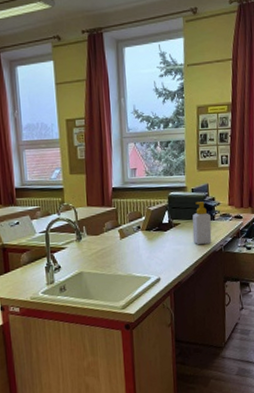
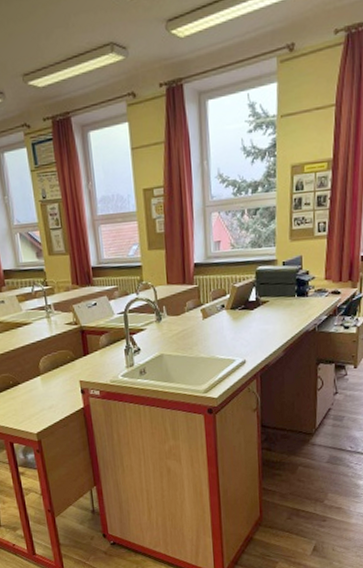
soap bottle: present [192,202,212,245] -> none [282,276,305,325]

